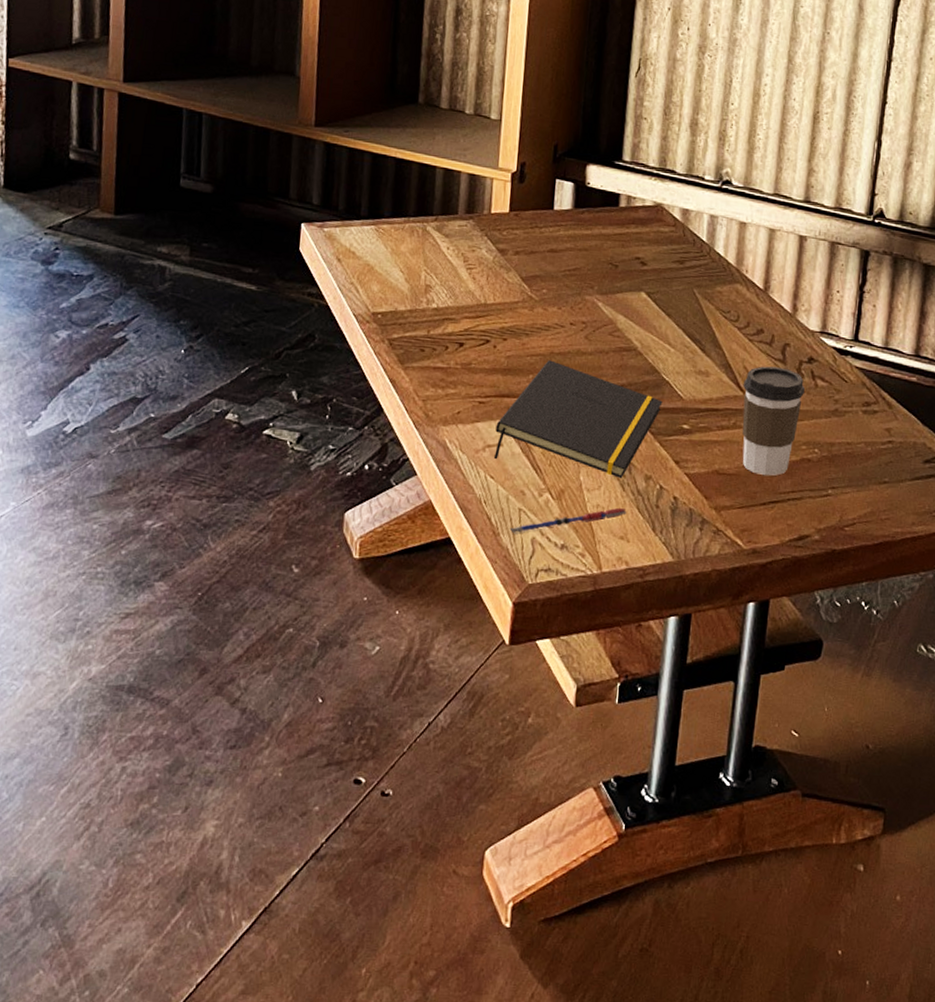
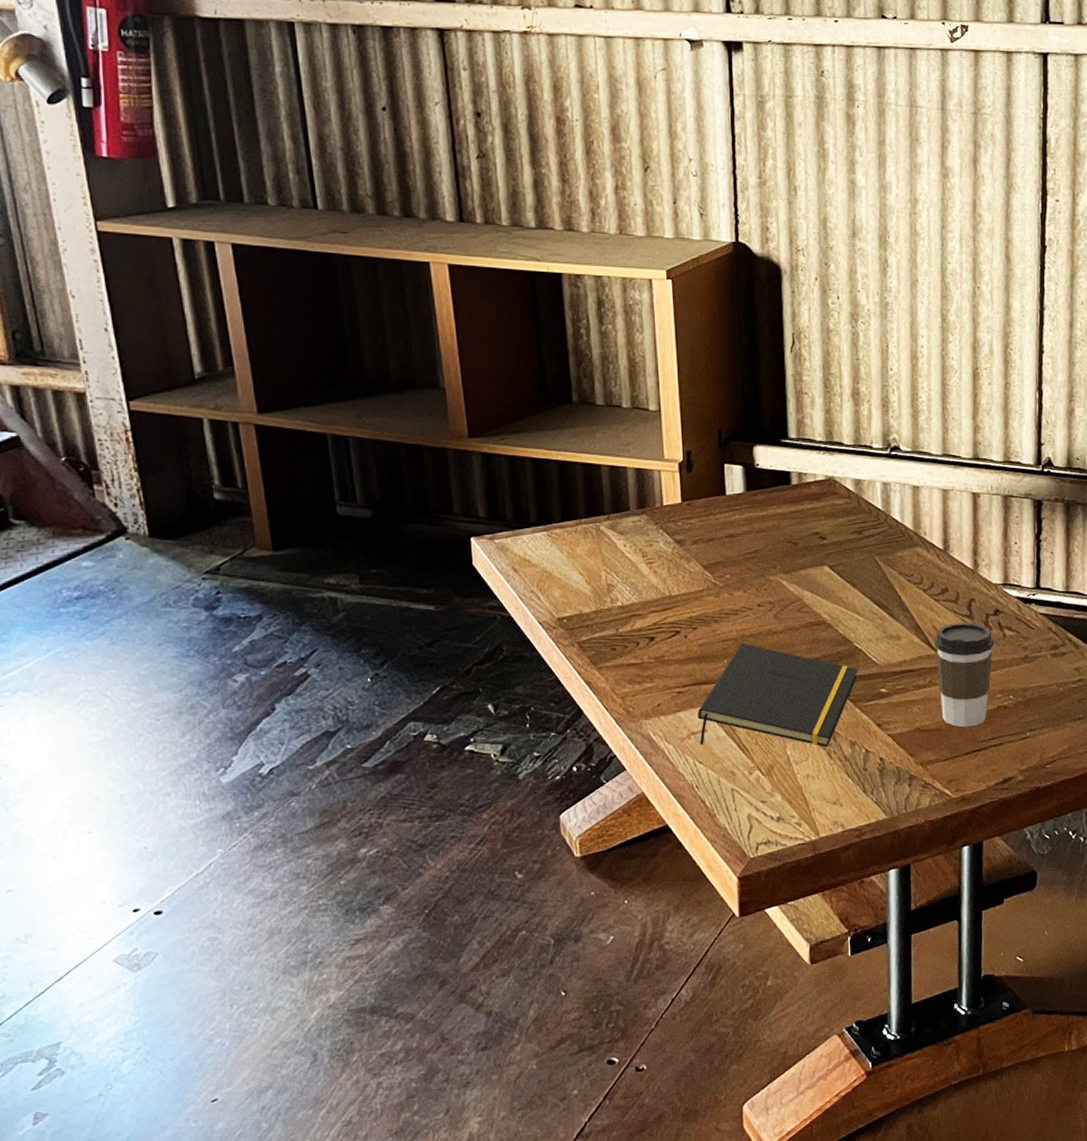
pen: present [509,507,627,534] -> none [724,774,836,813]

